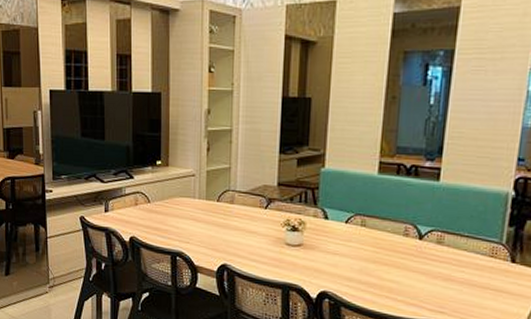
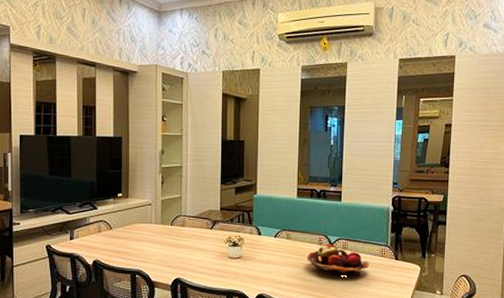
fruit basket: none [386,235,474,280] -> present [306,244,370,277]

